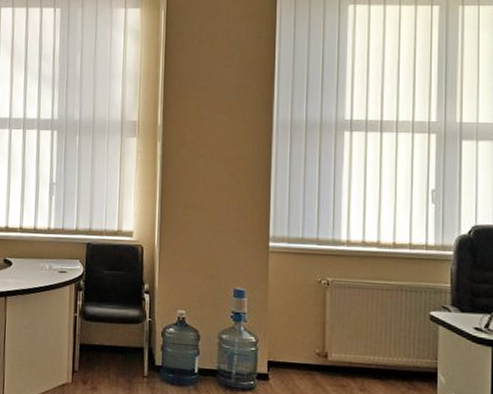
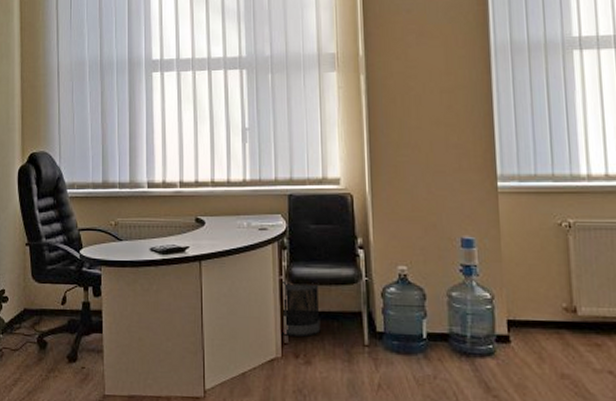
wastebasket: none [72,318,109,367] -> present [281,282,321,337]

